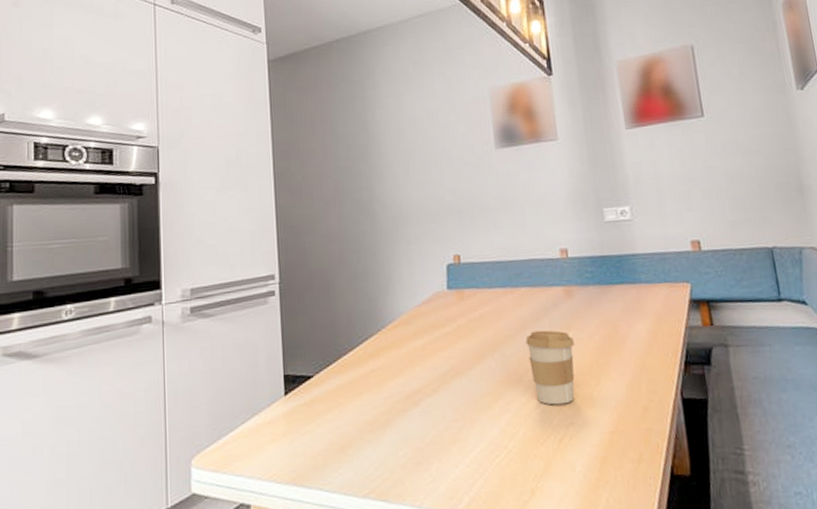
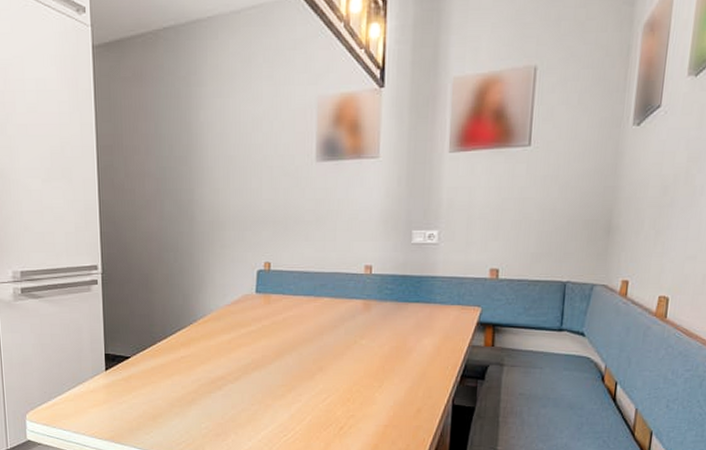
coffee cup: present [526,330,575,405] -> none [322,337,366,400]

